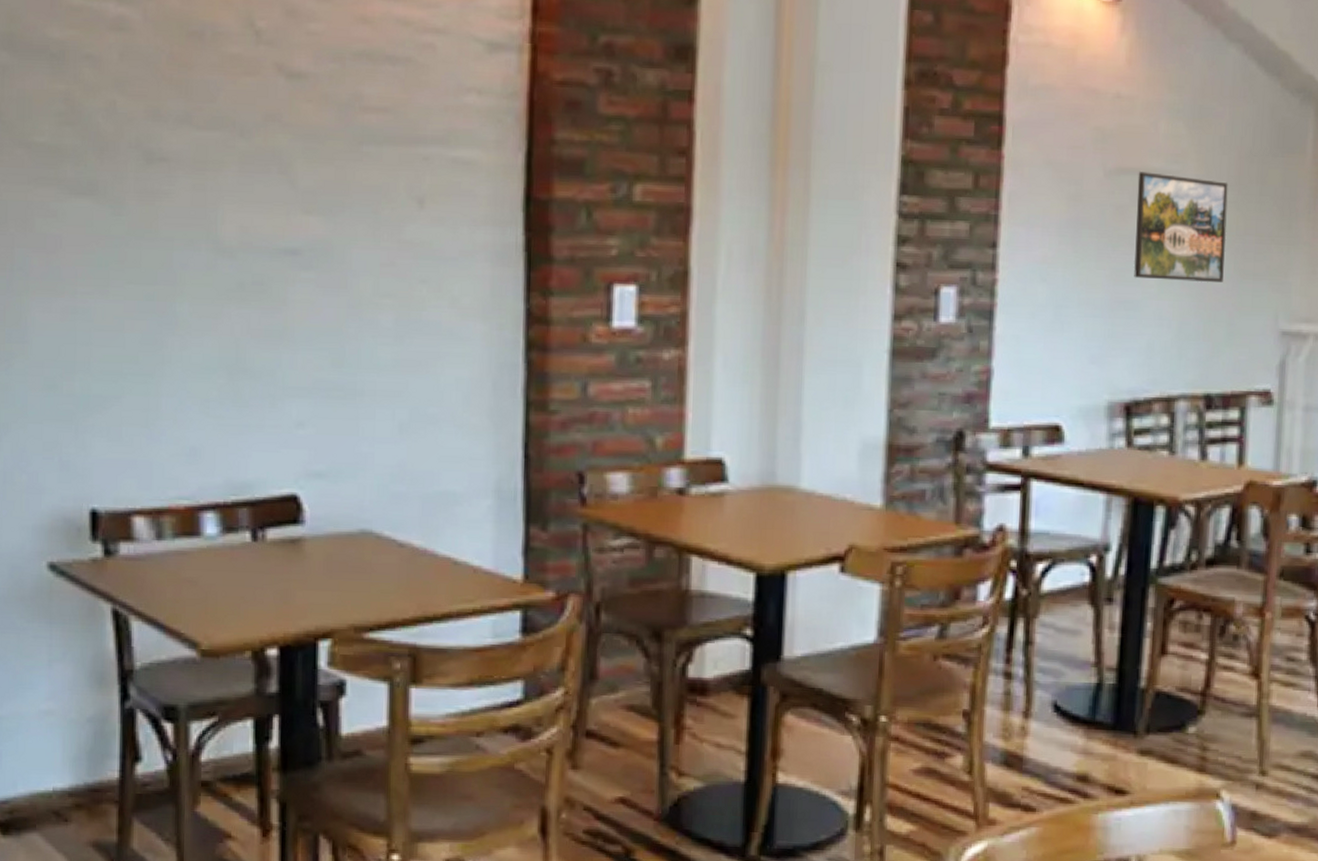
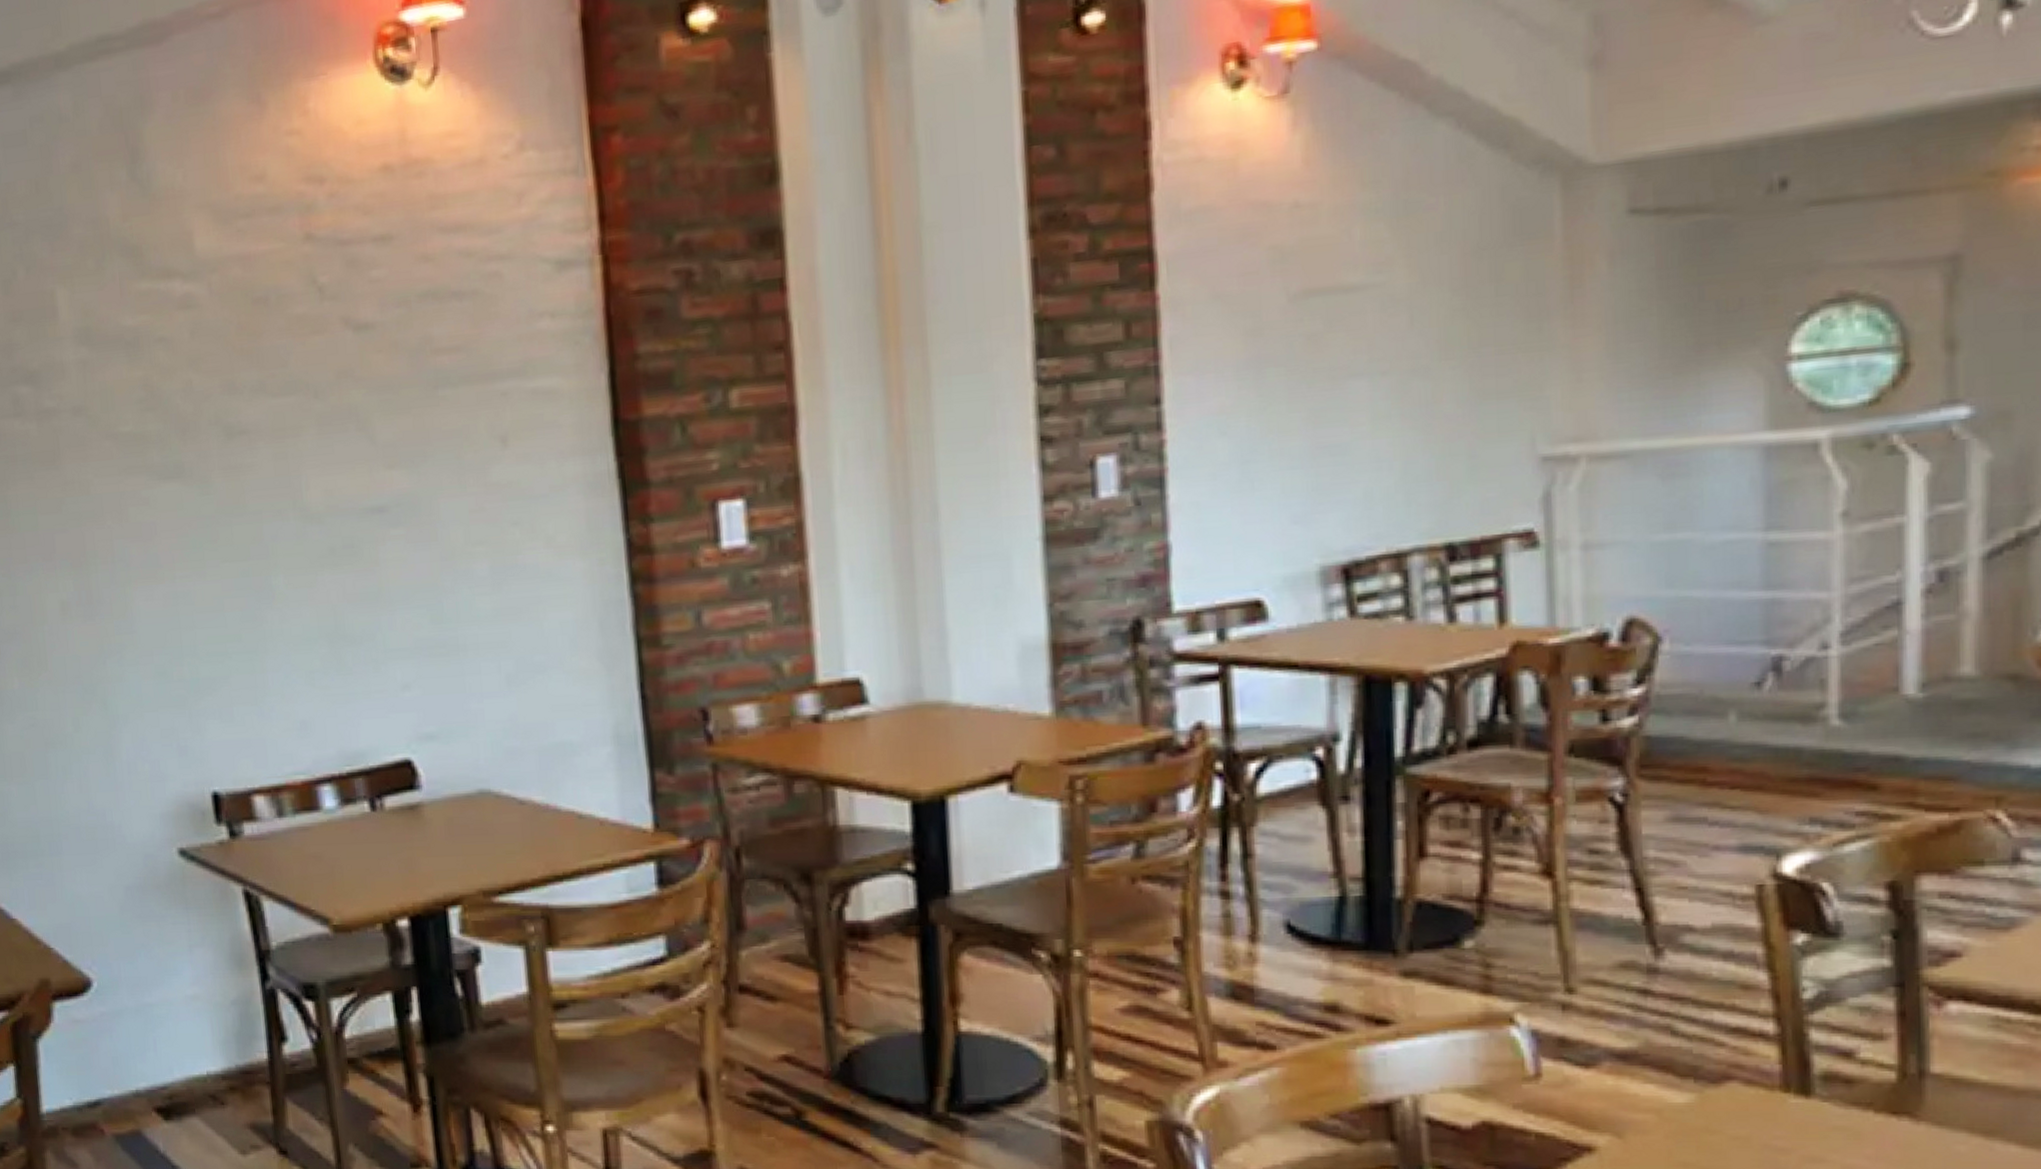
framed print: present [1133,172,1228,283] -> none [1331,287,1457,417]

